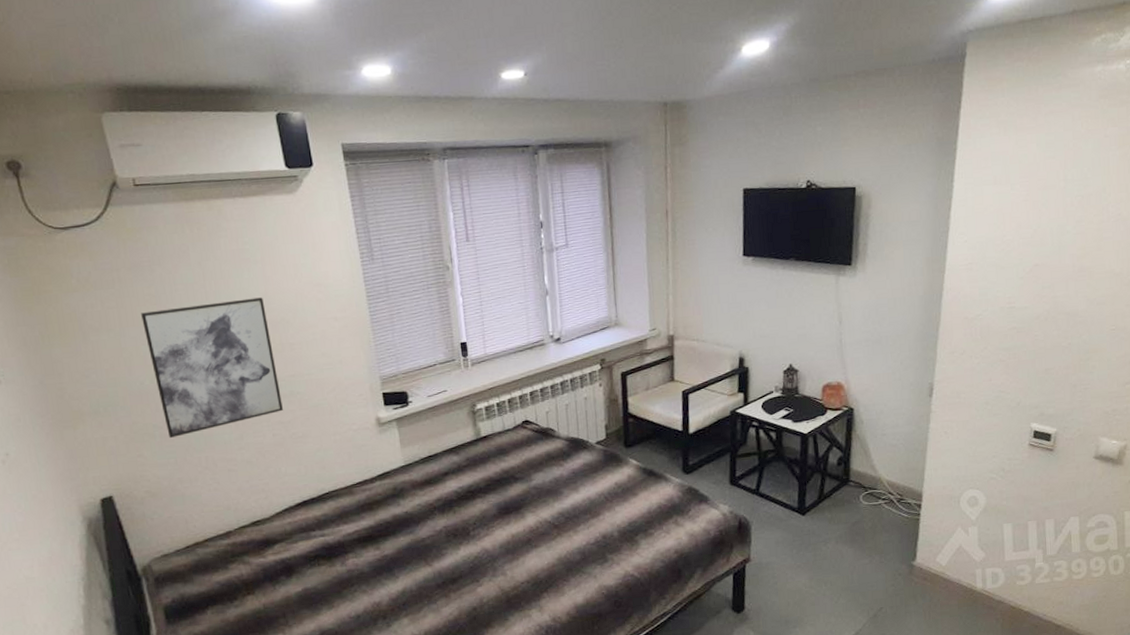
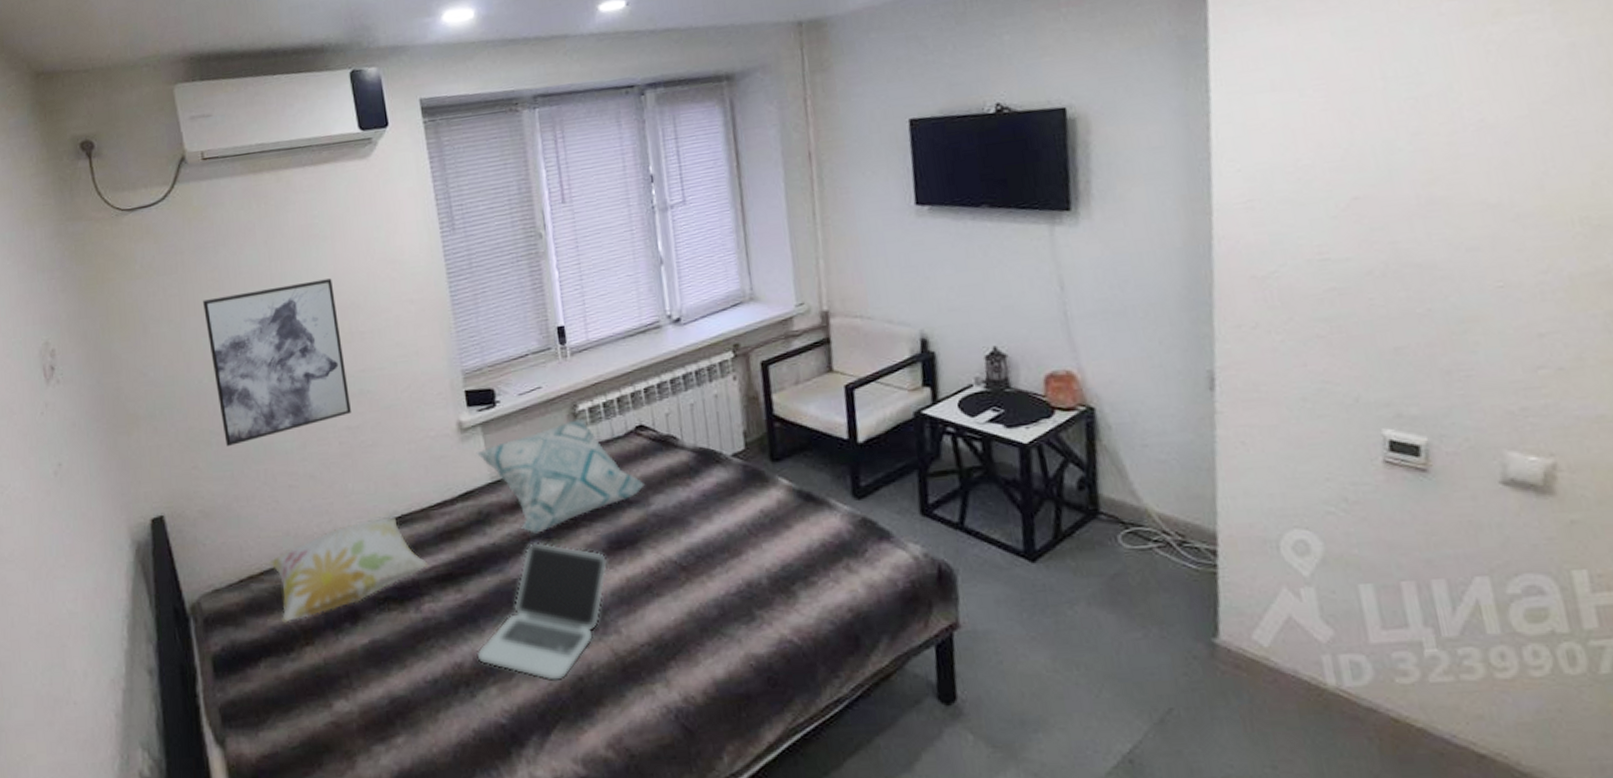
decorative pillow: none [211,494,352,578] -> present [268,518,429,623]
decorative pillow: none [391,416,528,504] -> present [476,419,645,534]
laptop: none [392,509,498,613] -> present [476,541,609,682]

